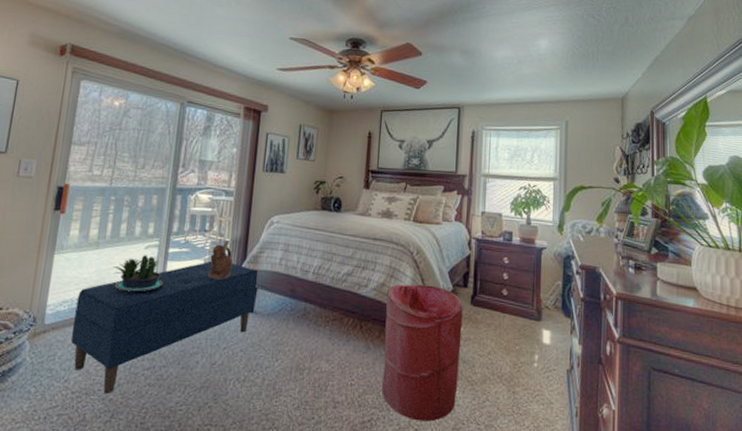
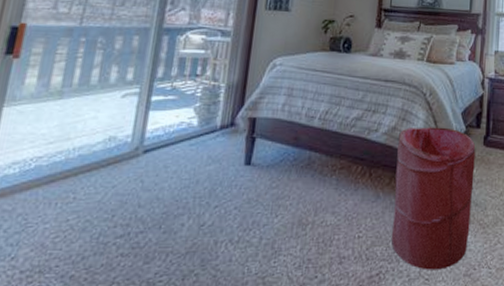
bench: present [71,261,257,395] -> none [22,109,256,271]
potted plant: present [112,255,164,292] -> none [79,105,144,148]
ceramic vessel: present [207,240,234,280] -> none [197,86,229,130]

